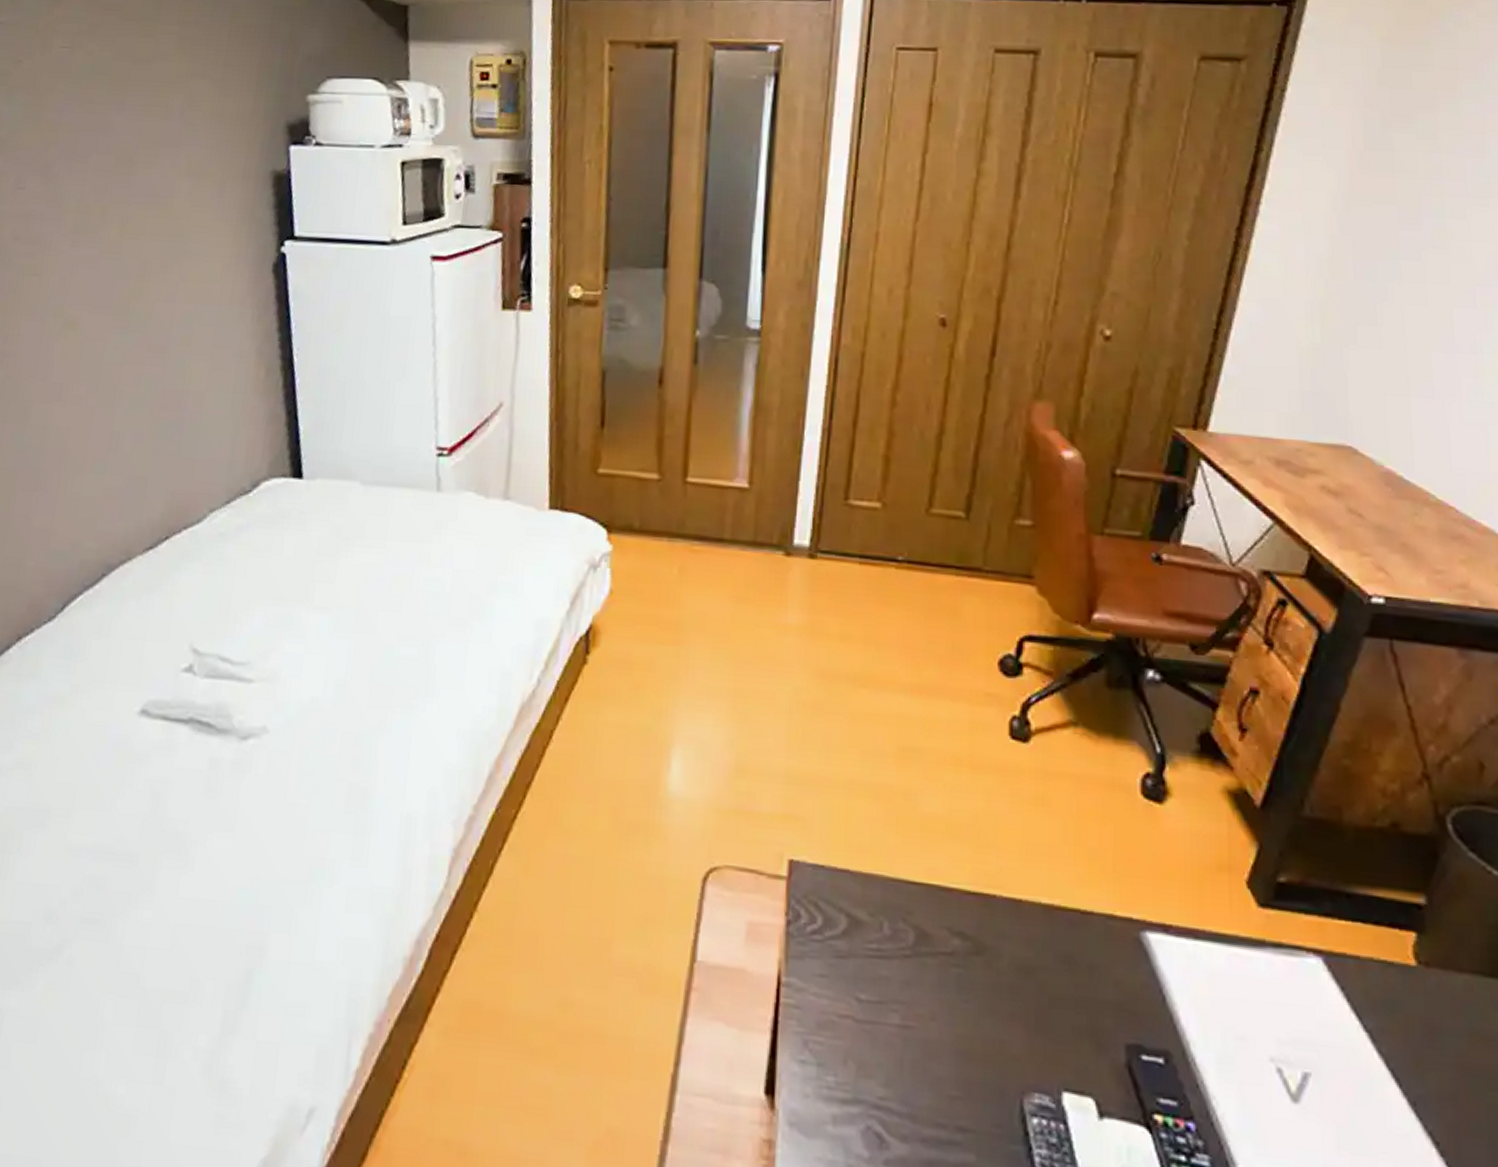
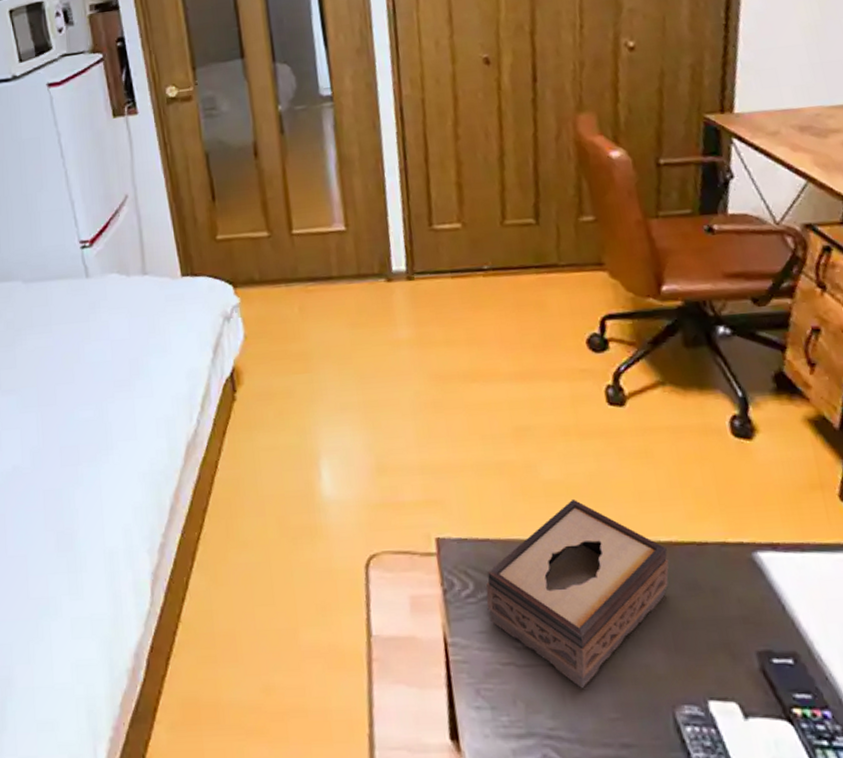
tissue box: none [833,838,1046,1057] -> present [485,498,670,688]

